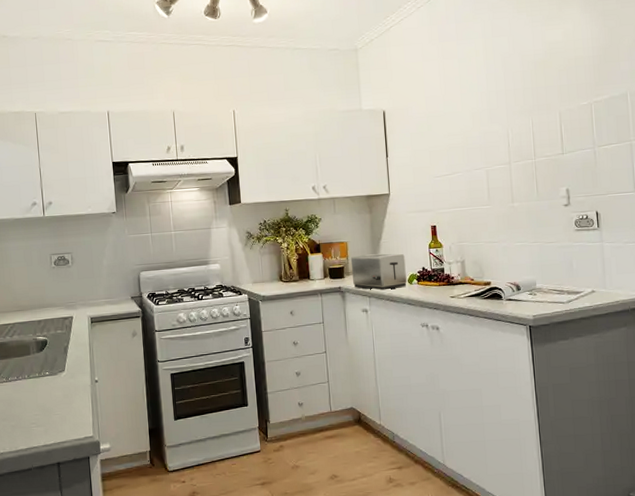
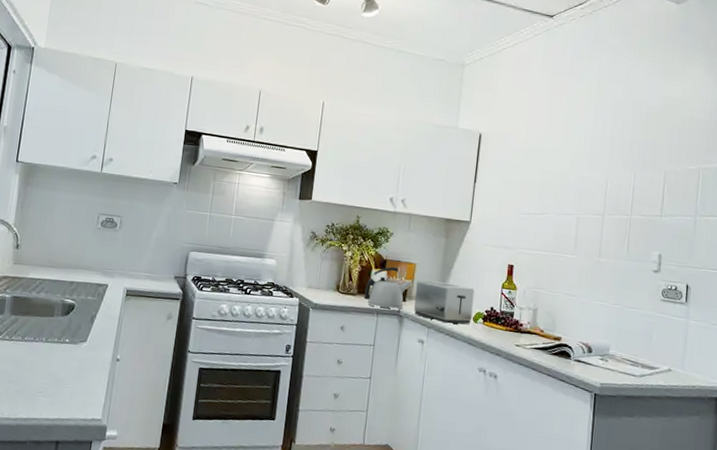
kettle: none [305,249,346,289] -> present [363,266,411,310]

